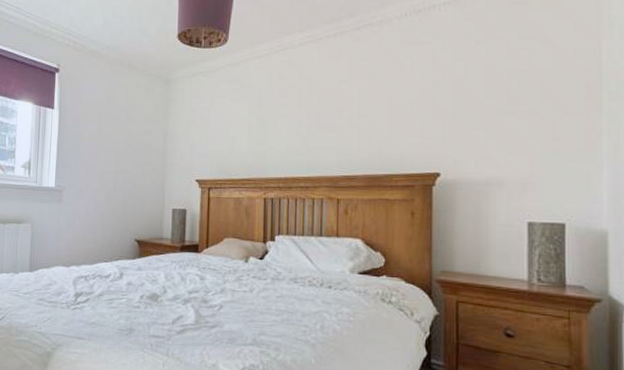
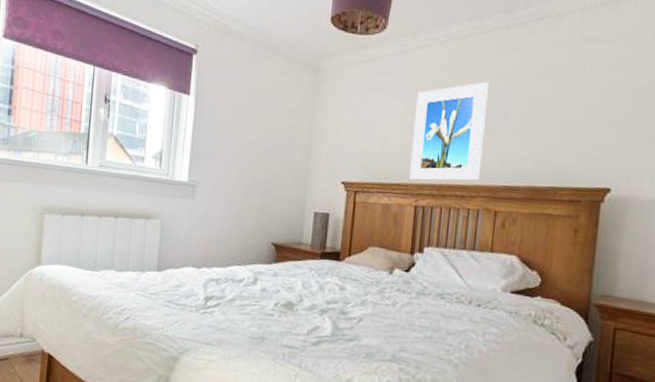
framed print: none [256,84,323,175] -> present [408,82,489,181]

